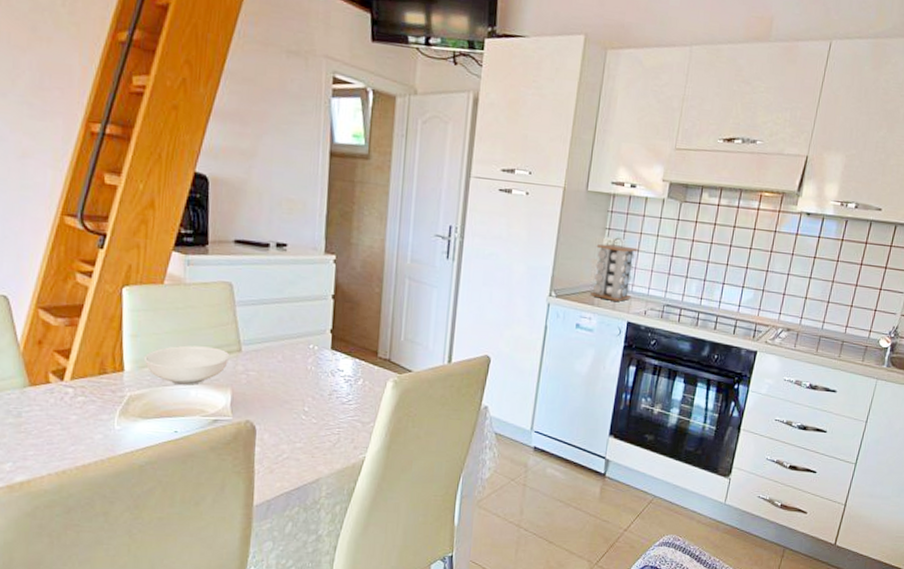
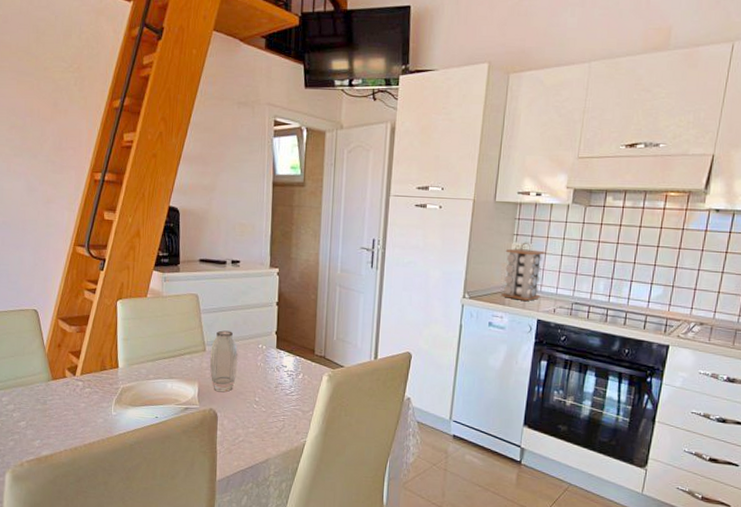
bowl: present [143,345,230,385] -> none [132,346,197,379]
vase: none [246,327,284,401] -> present [209,330,238,393]

